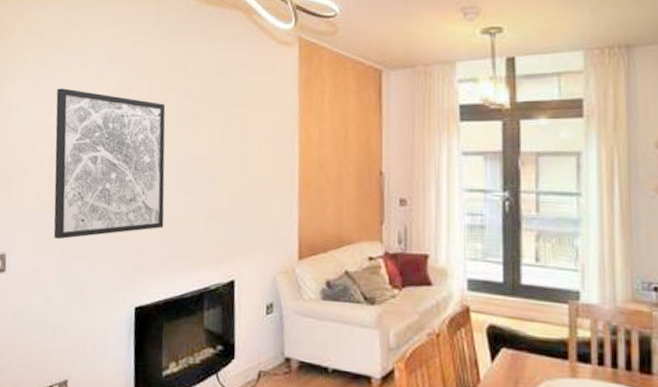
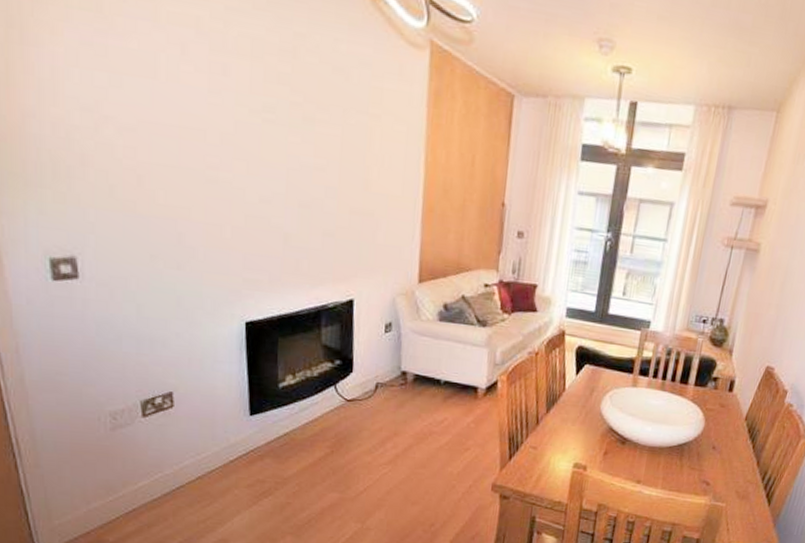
wall art: present [53,88,166,240] -> none [123,54,275,246]

